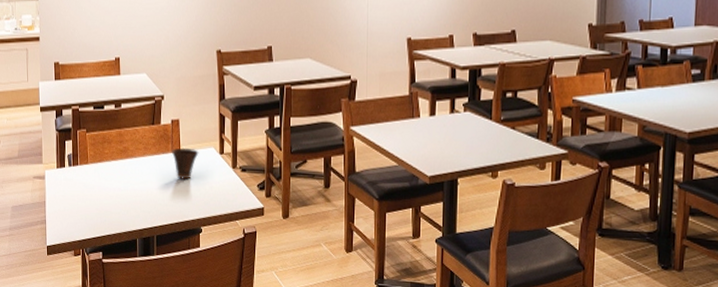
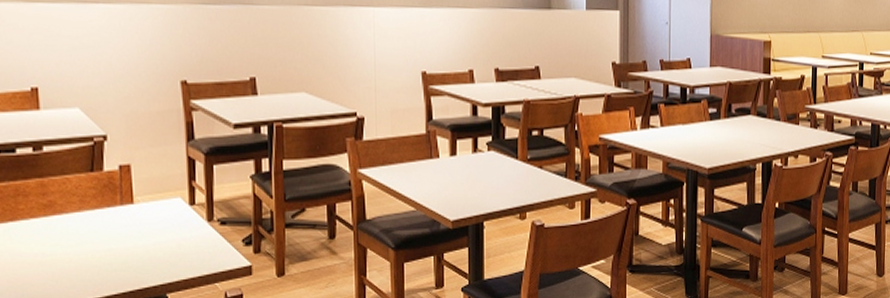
cup: present [171,147,199,180] -> none [120,199,160,238]

